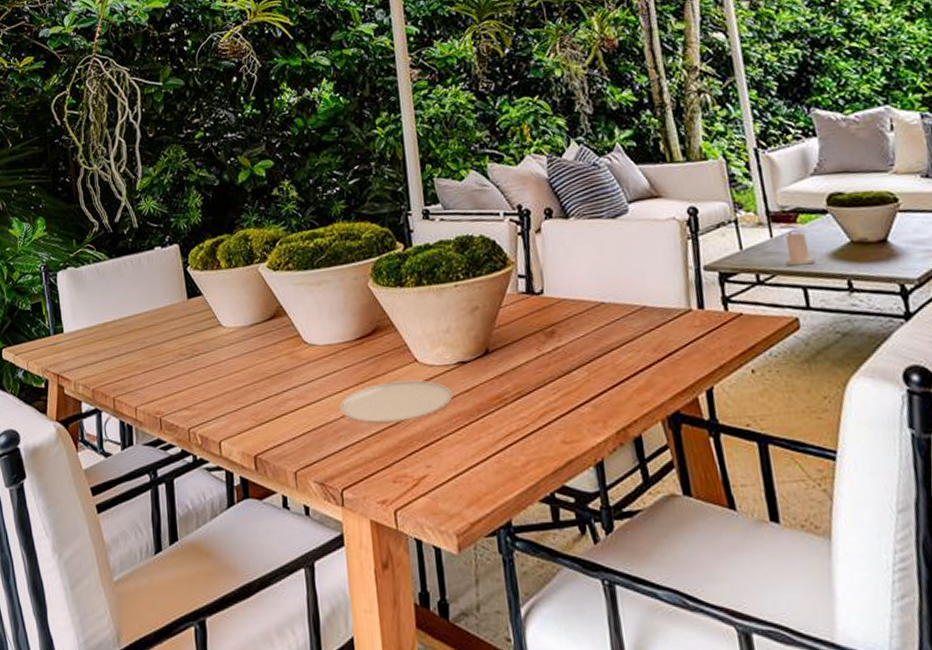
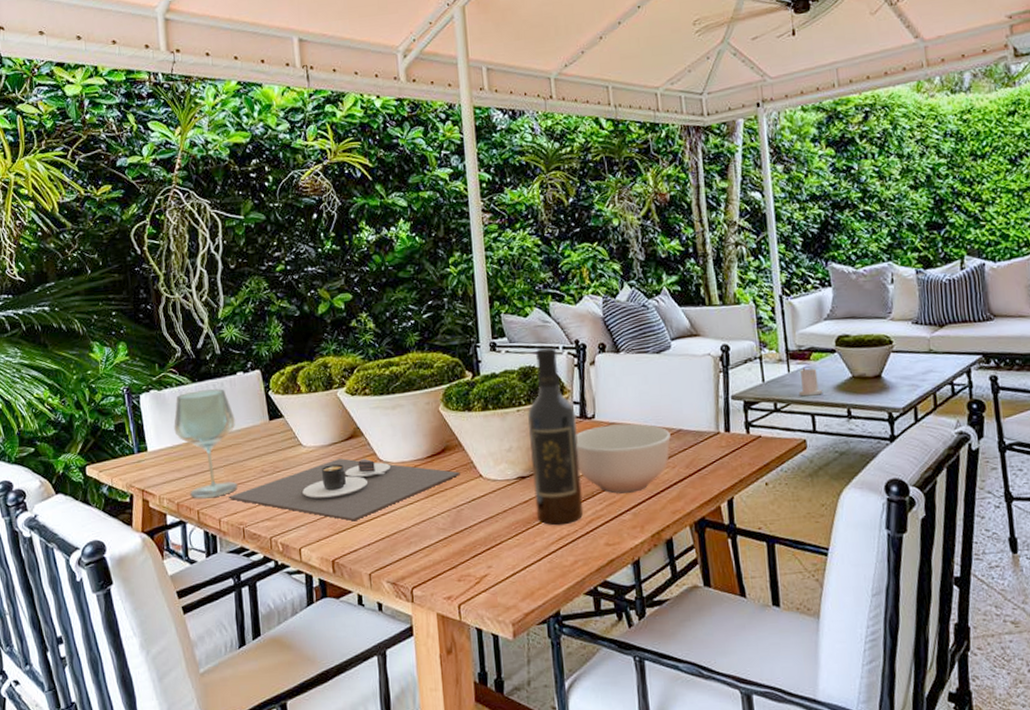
wine glass: none [90,265,154,385] -> present [174,389,237,499]
place setting: none [145,340,393,412] -> present [228,458,460,522]
plate: present [339,380,453,424] -> none [411,493,512,531]
wine bottle: none [465,213,535,419] -> present [527,346,584,526]
bowl: none [522,299,634,382] -> present [576,423,671,494]

